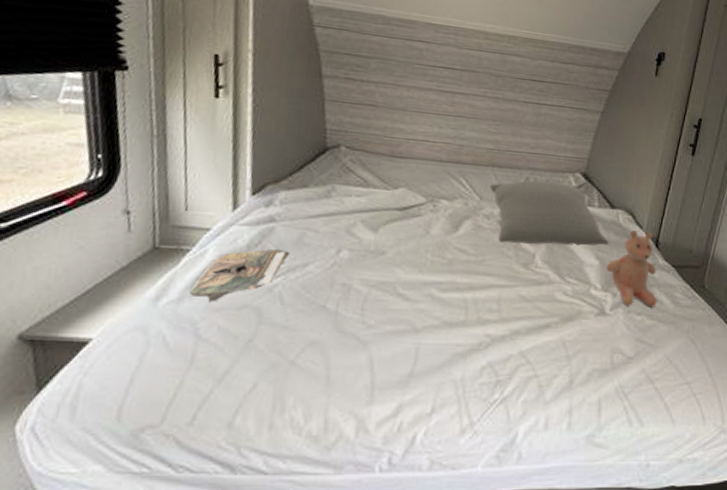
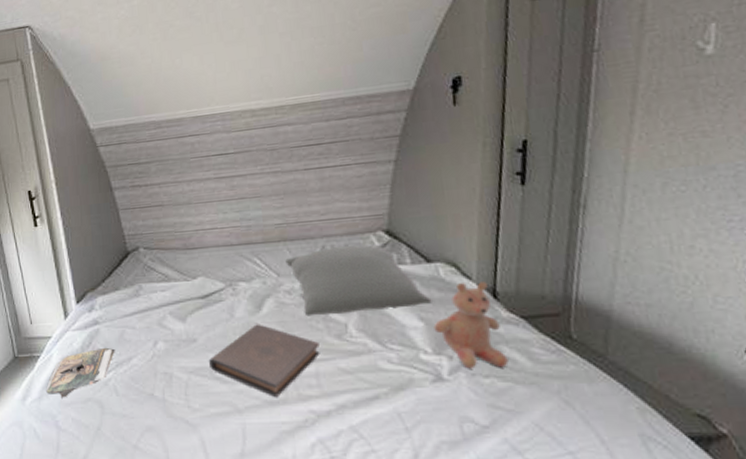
book: none [394,244,507,320] -> present [209,324,320,398]

